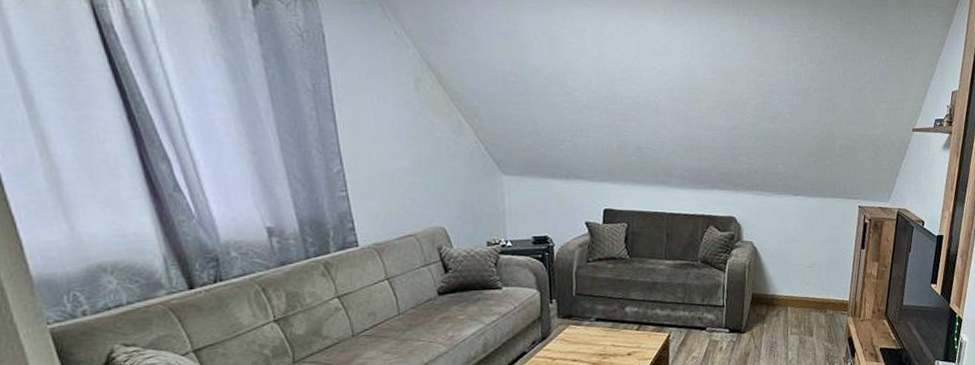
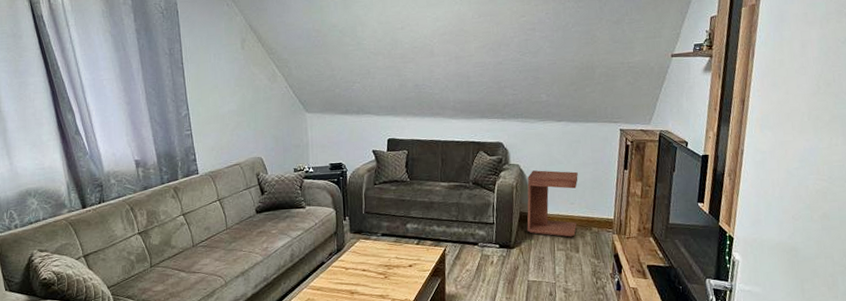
side table: none [759,248,815,320] -> present [527,170,578,237]

